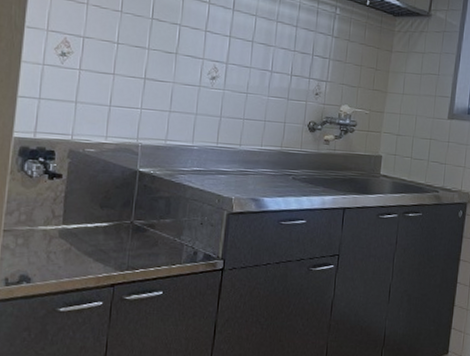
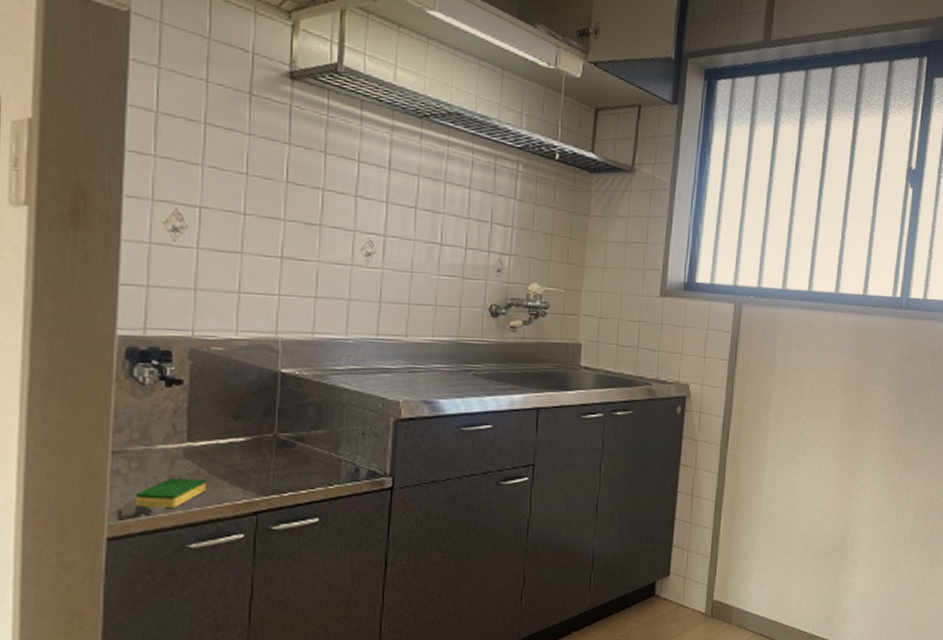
dish sponge: none [19,254,76,278] -> present [136,478,206,508]

